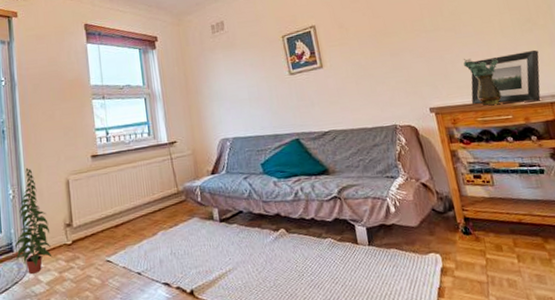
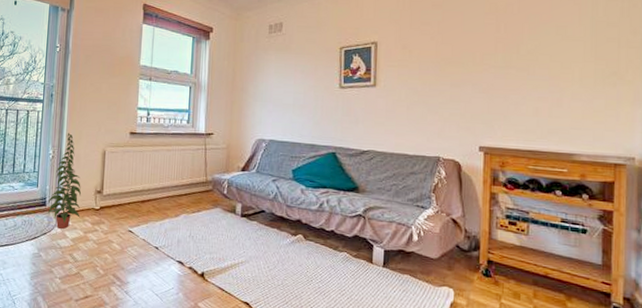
vase: present [463,57,502,105] -> none [529,102,568,156]
picture frame: present [471,49,541,105] -> none [526,105,616,160]

